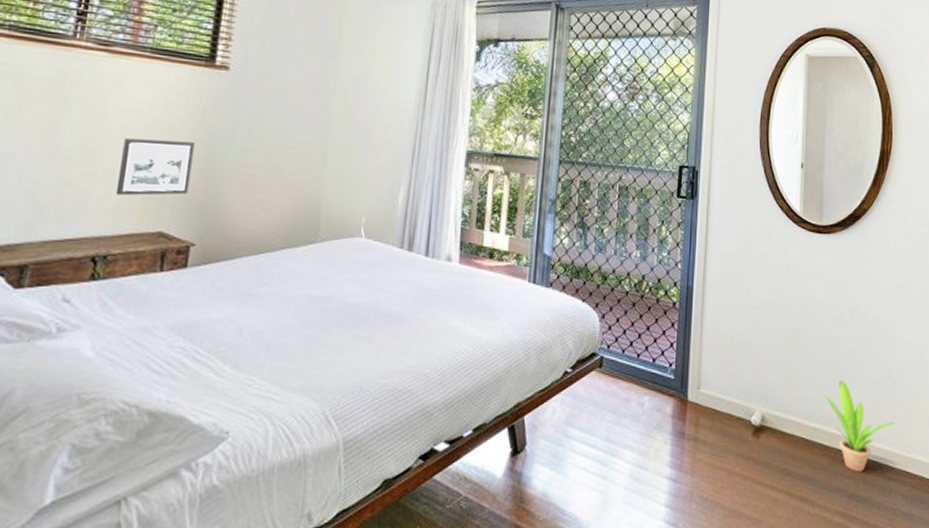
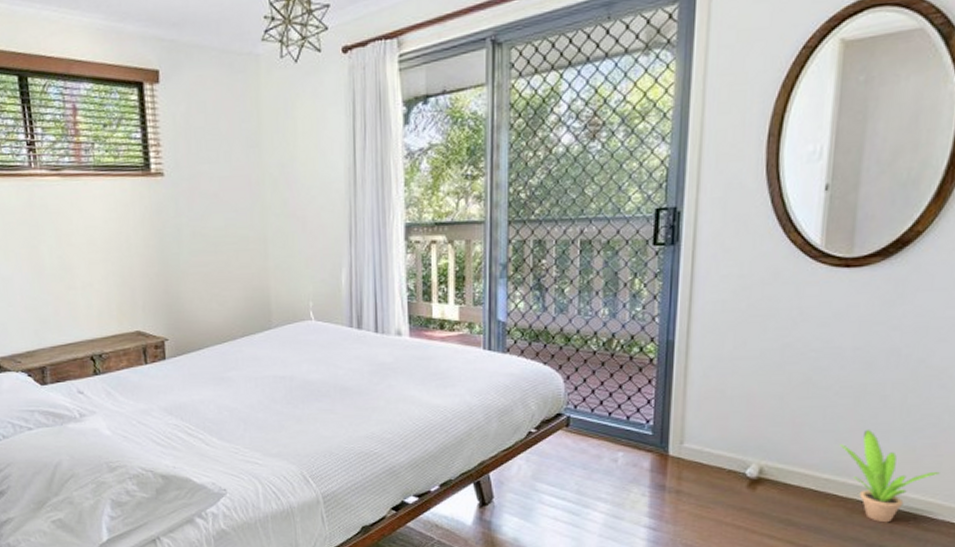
picture frame: present [115,138,196,196] -> none [92,248,153,303]

